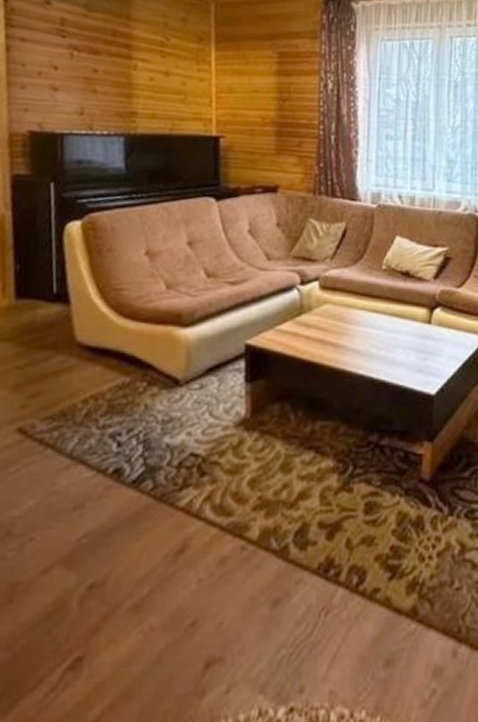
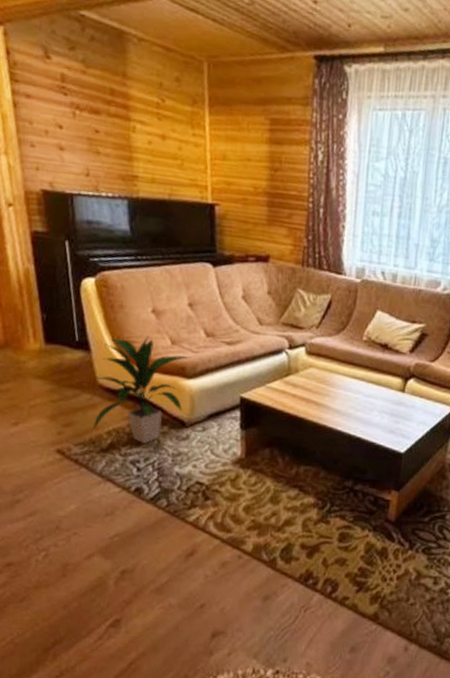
indoor plant: none [64,282,188,410] -> present [92,336,191,443]

